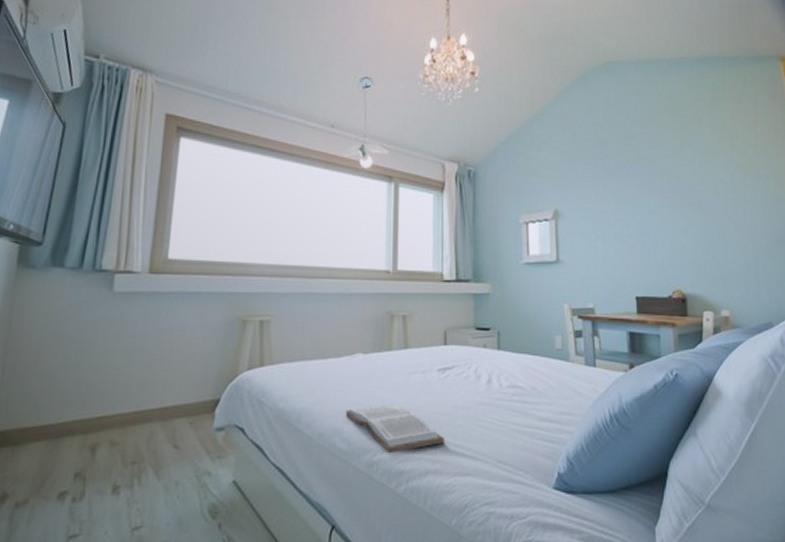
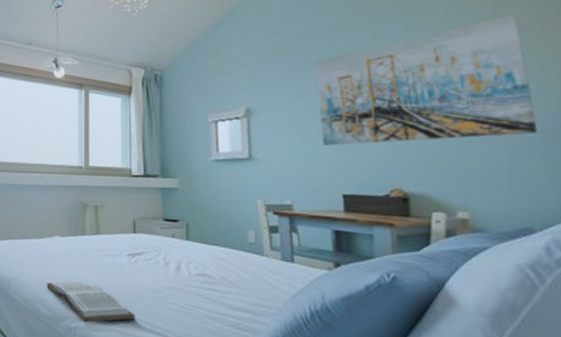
wall art: none [613,137,773,249] -> present [316,15,538,145]

